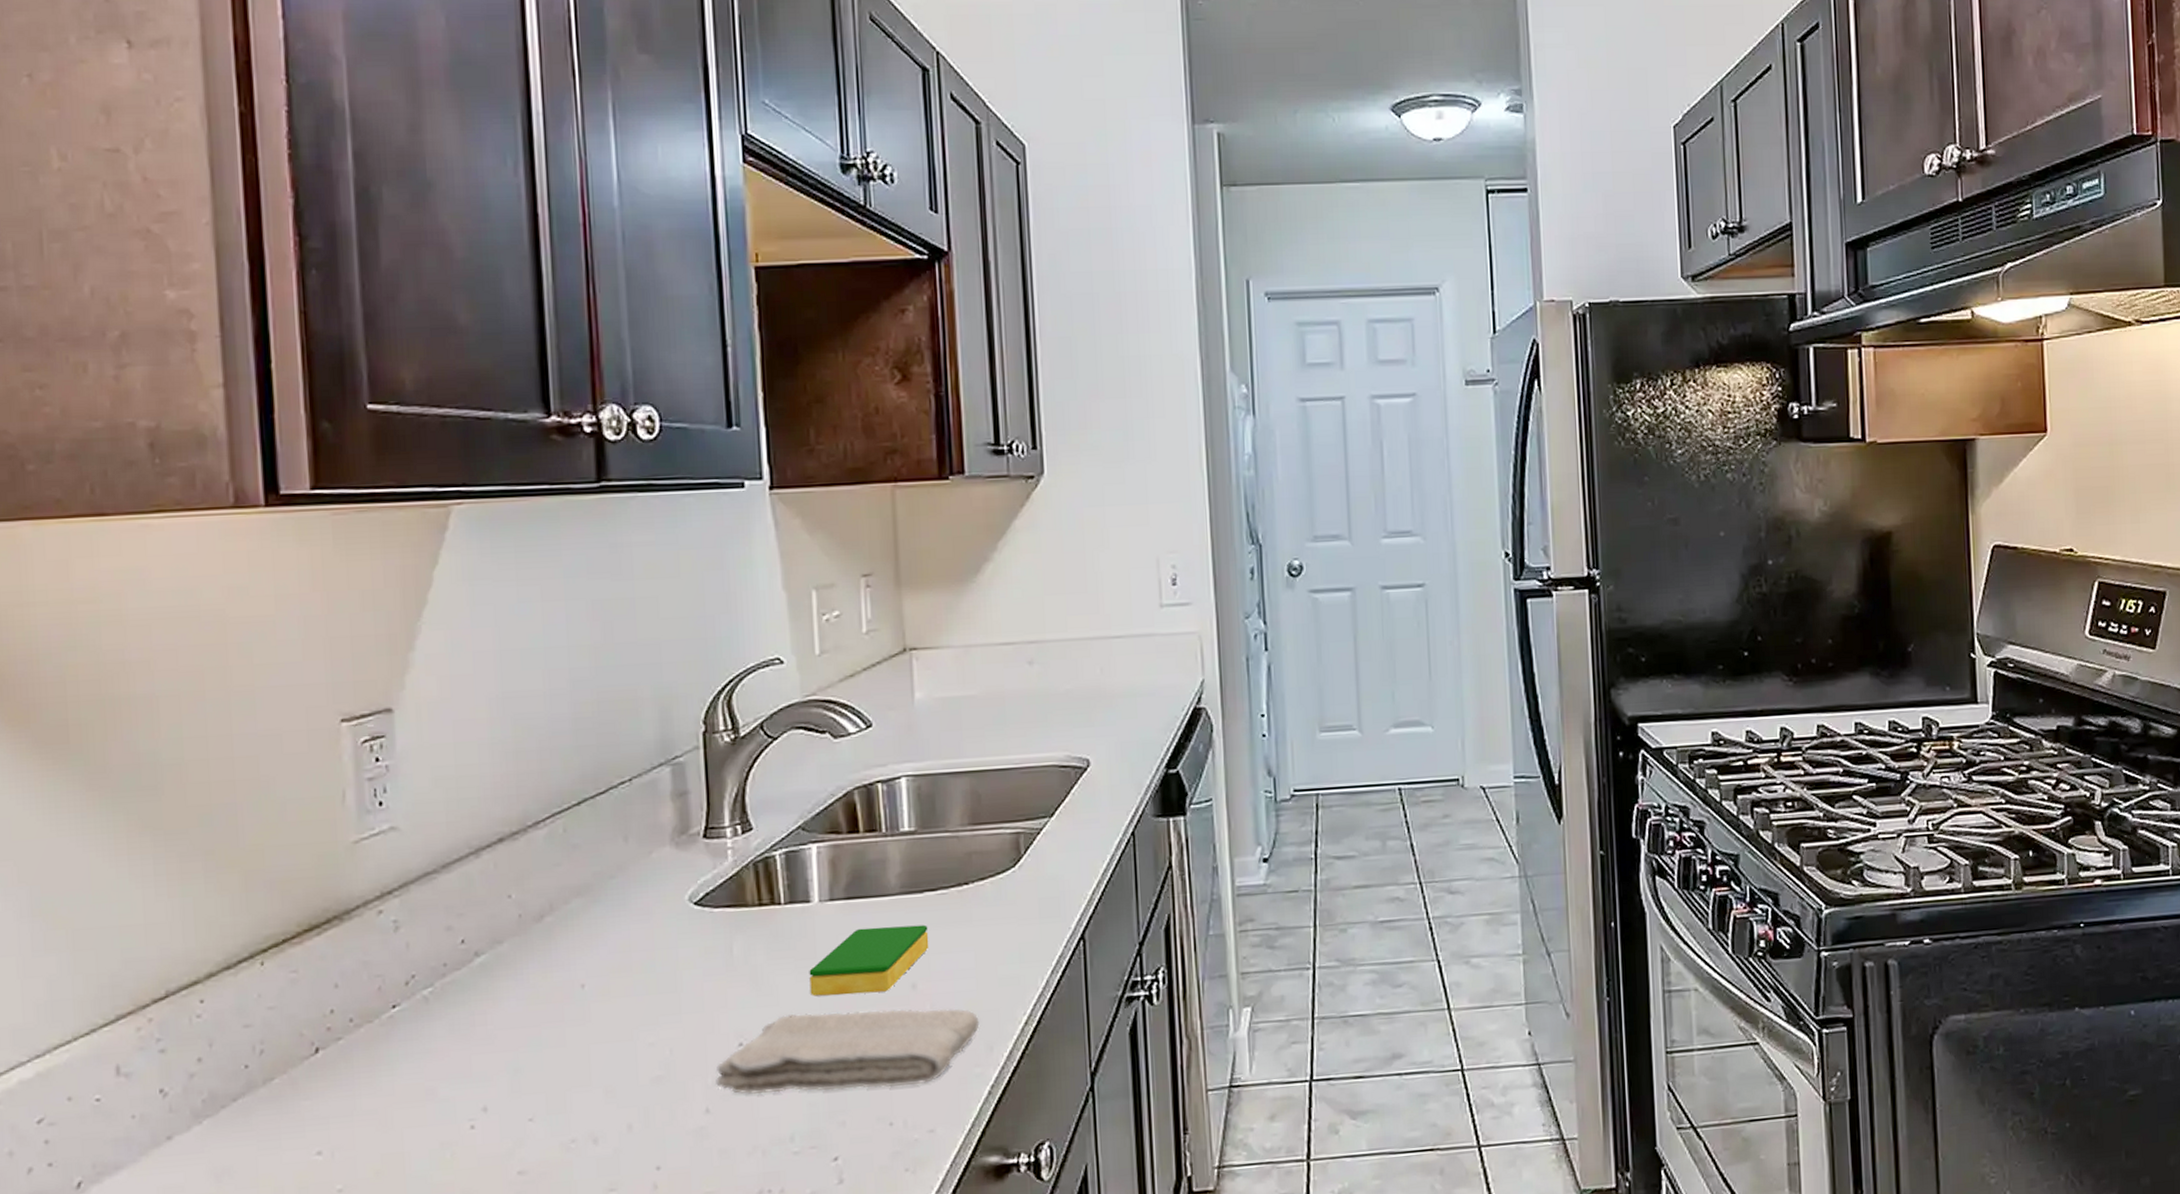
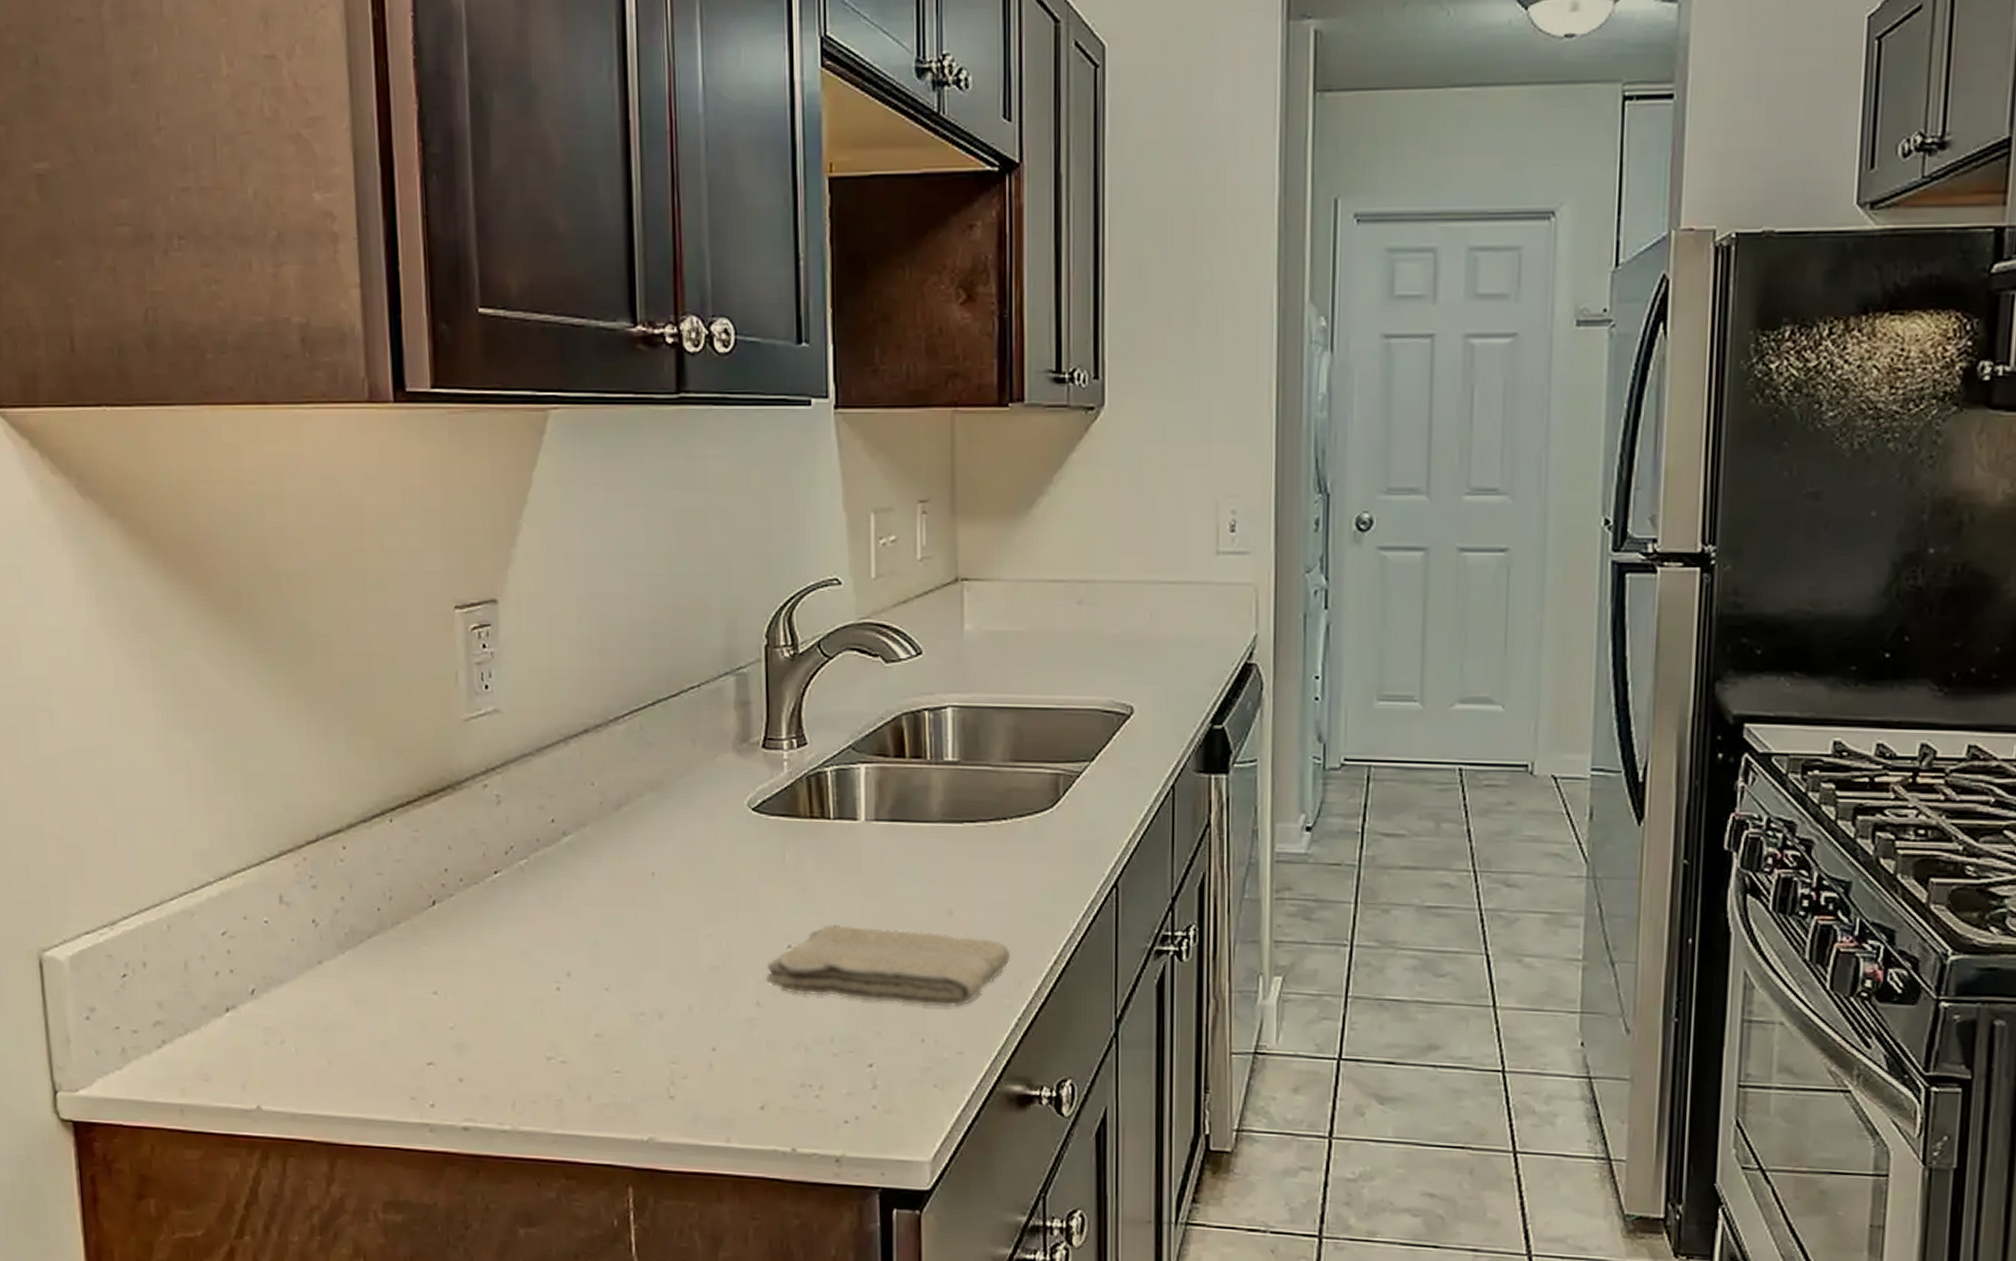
dish sponge: present [809,924,929,996] -> none [853,851,966,914]

